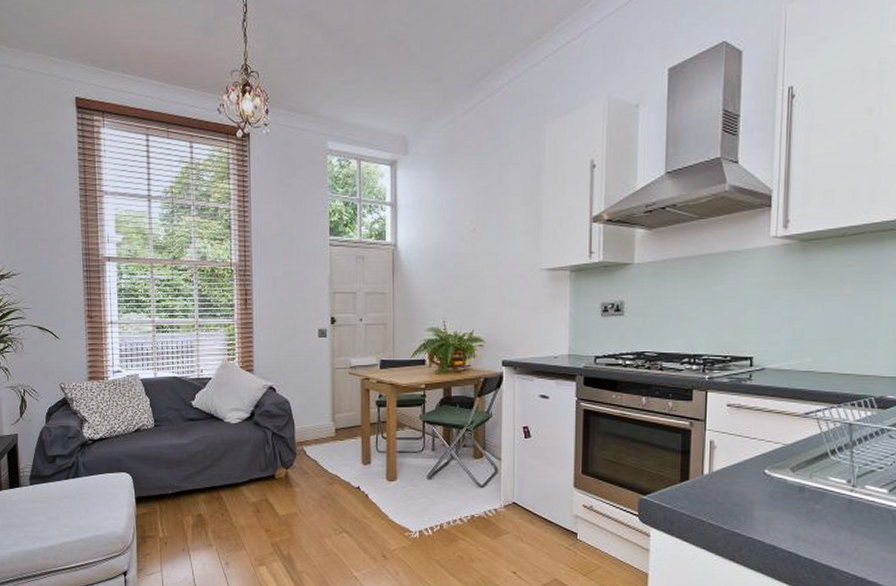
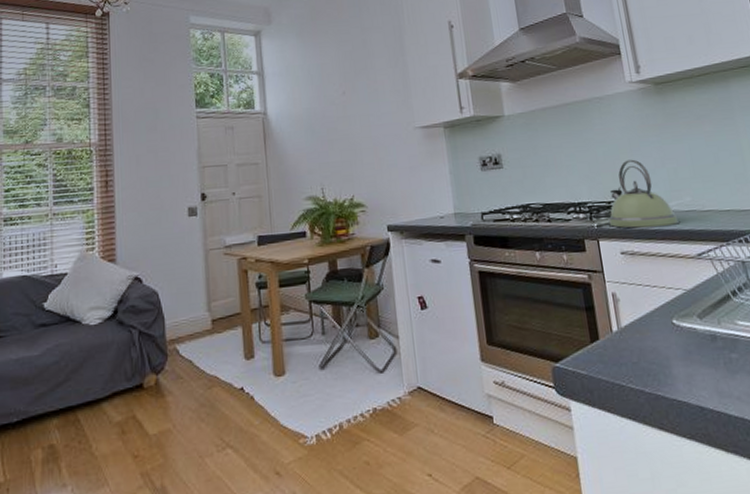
kettle: none [721,316,793,385] -> present [609,159,679,229]

